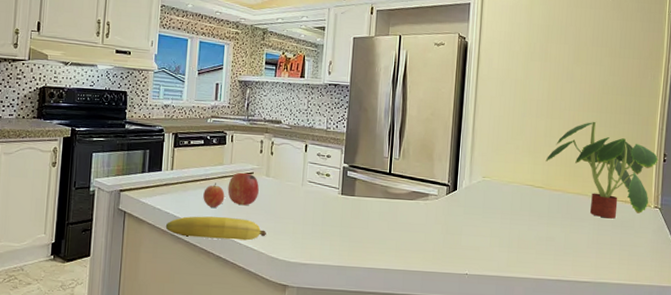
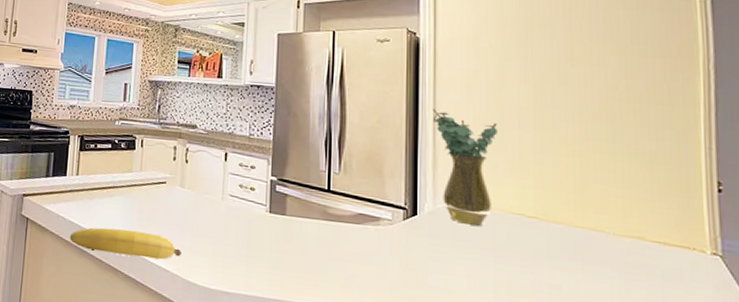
fruit: present [203,182,225,208] -> none [110,191,134,220]
fruit: present [227,172,259,206] -> none [137,181,172,220]
vase: none [473,102,521,196] -> present [432,108,497,226]
plant: present [545,121,659,219] -> none [538,135,710,266]

